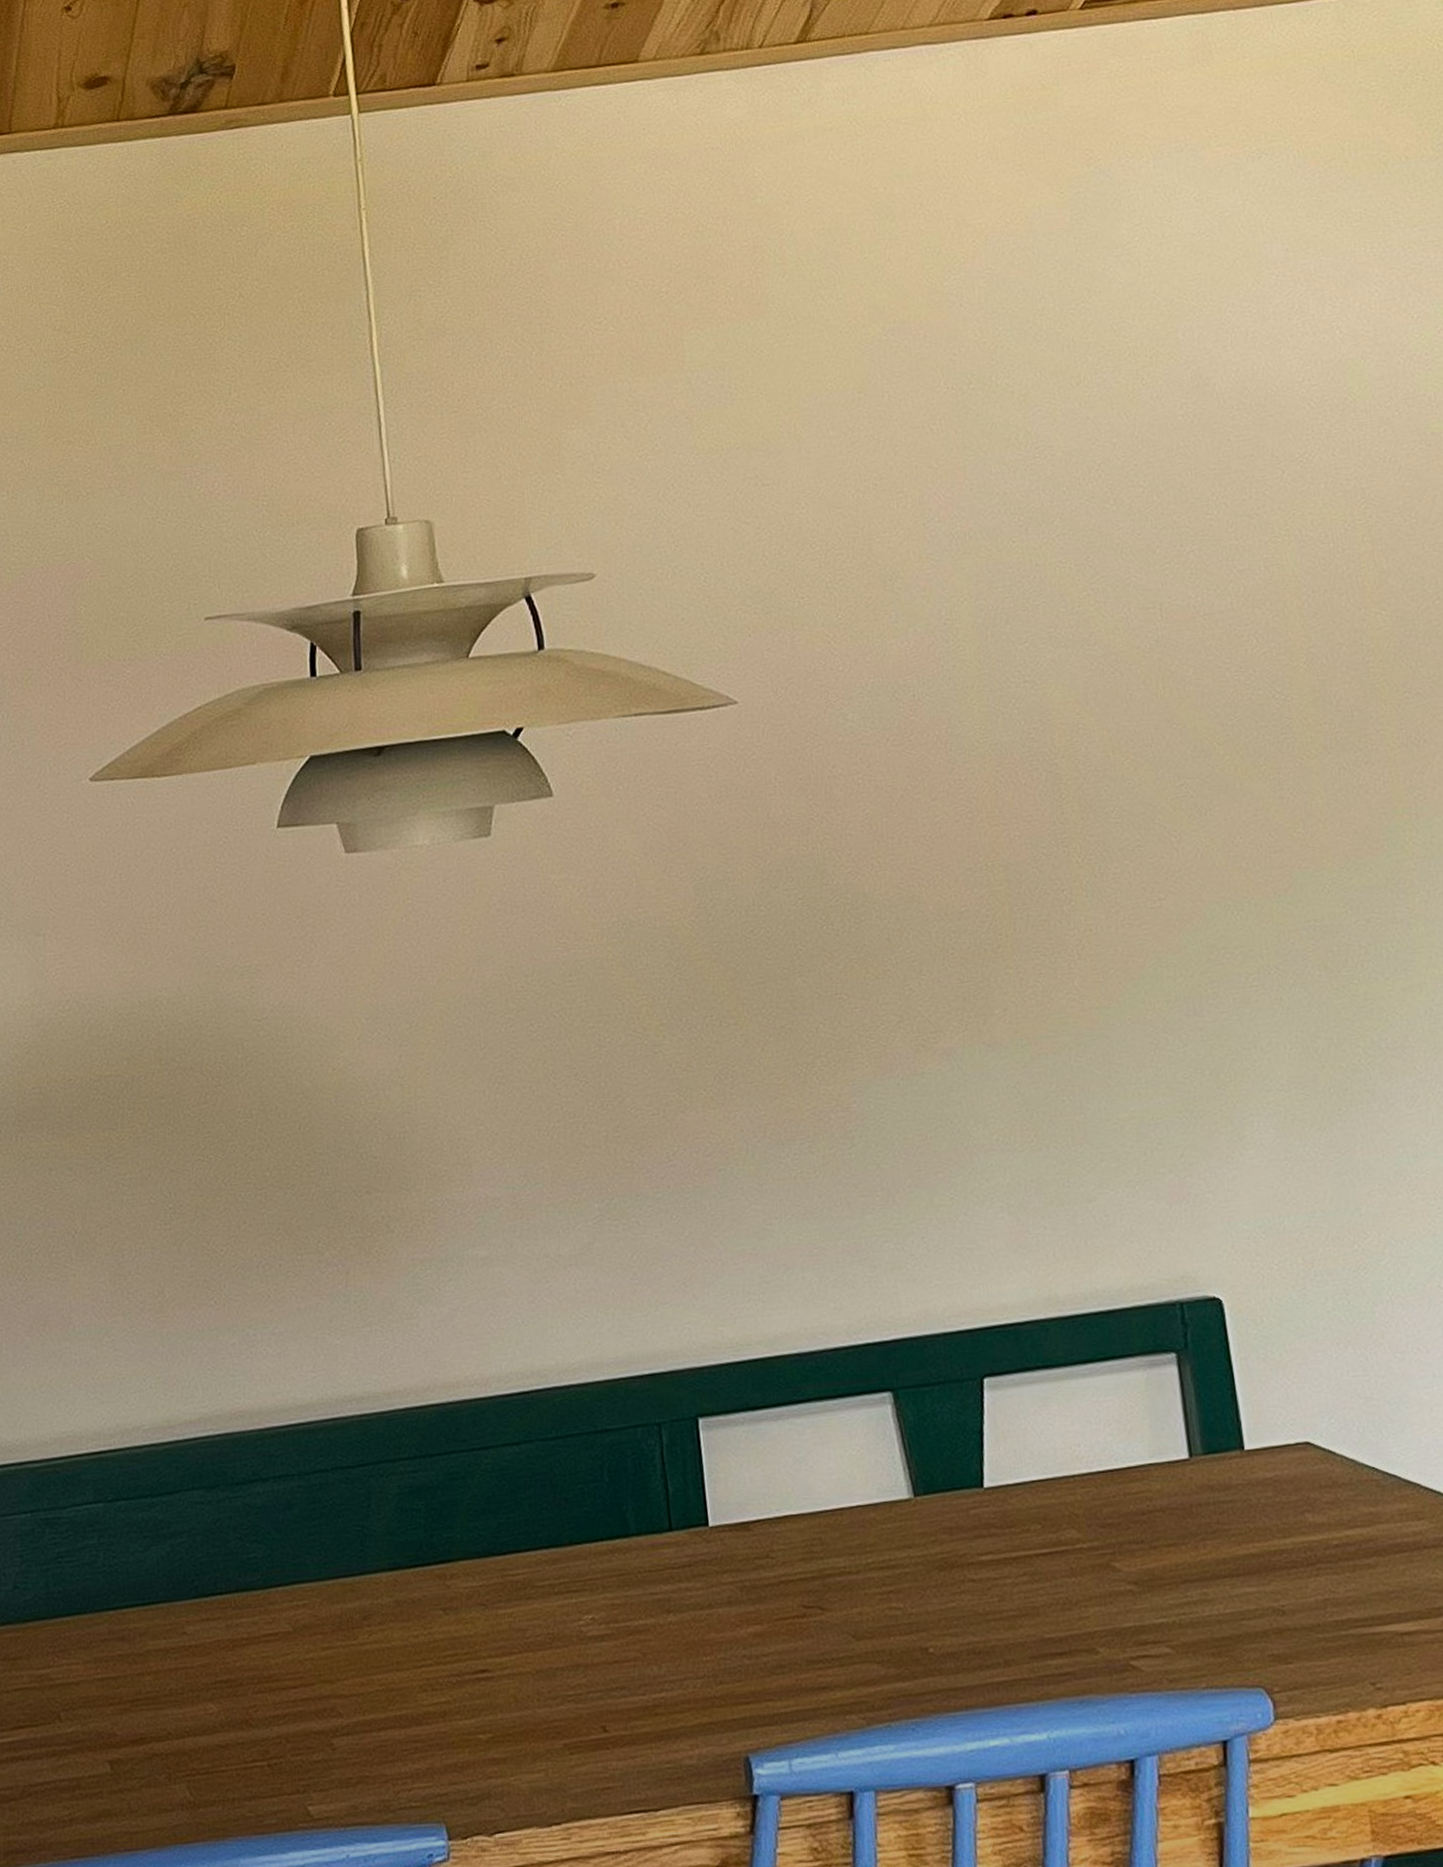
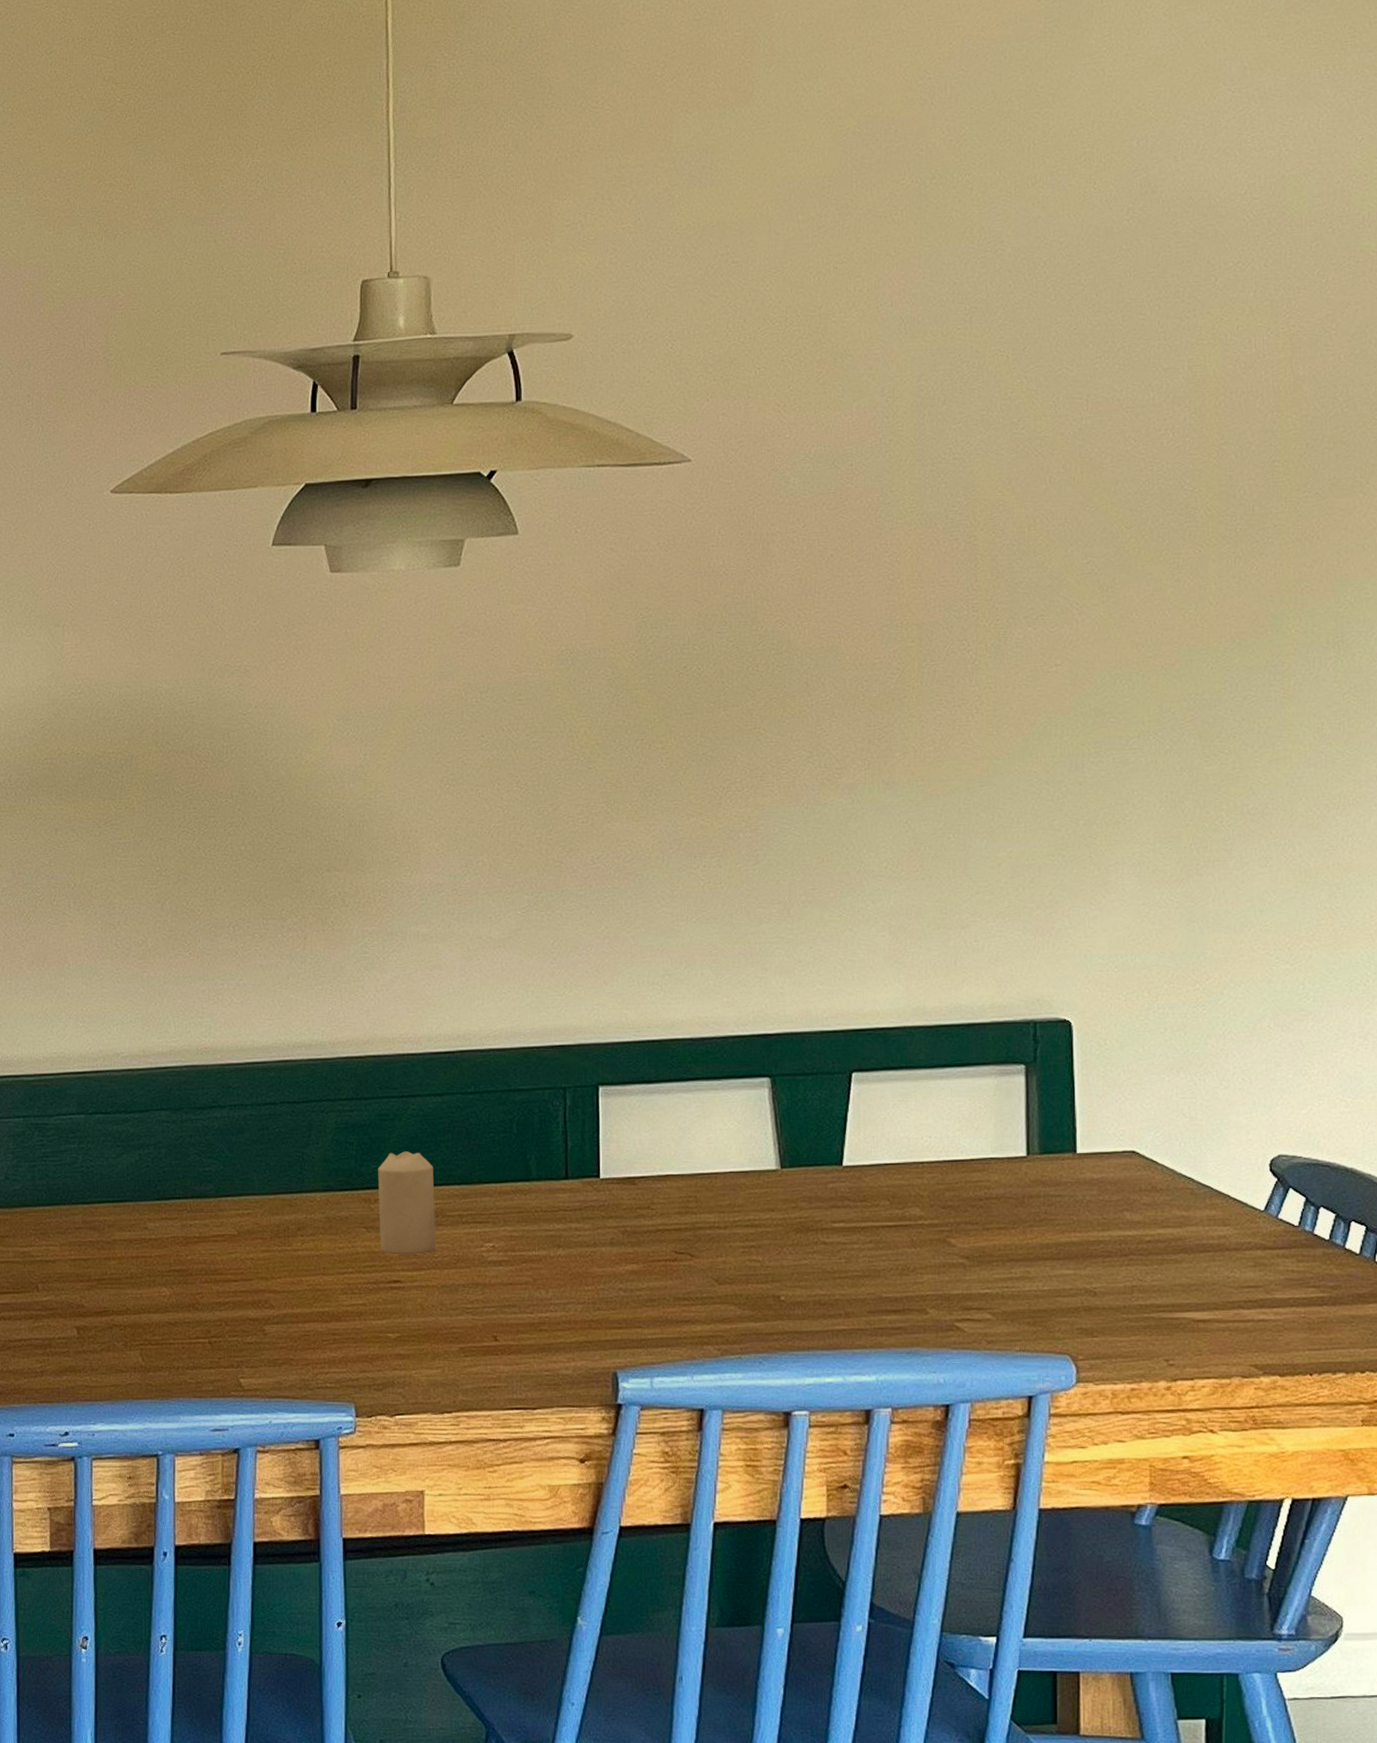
candle: none [451,1514,526,1640] -> present [378,1151,436,1255]

